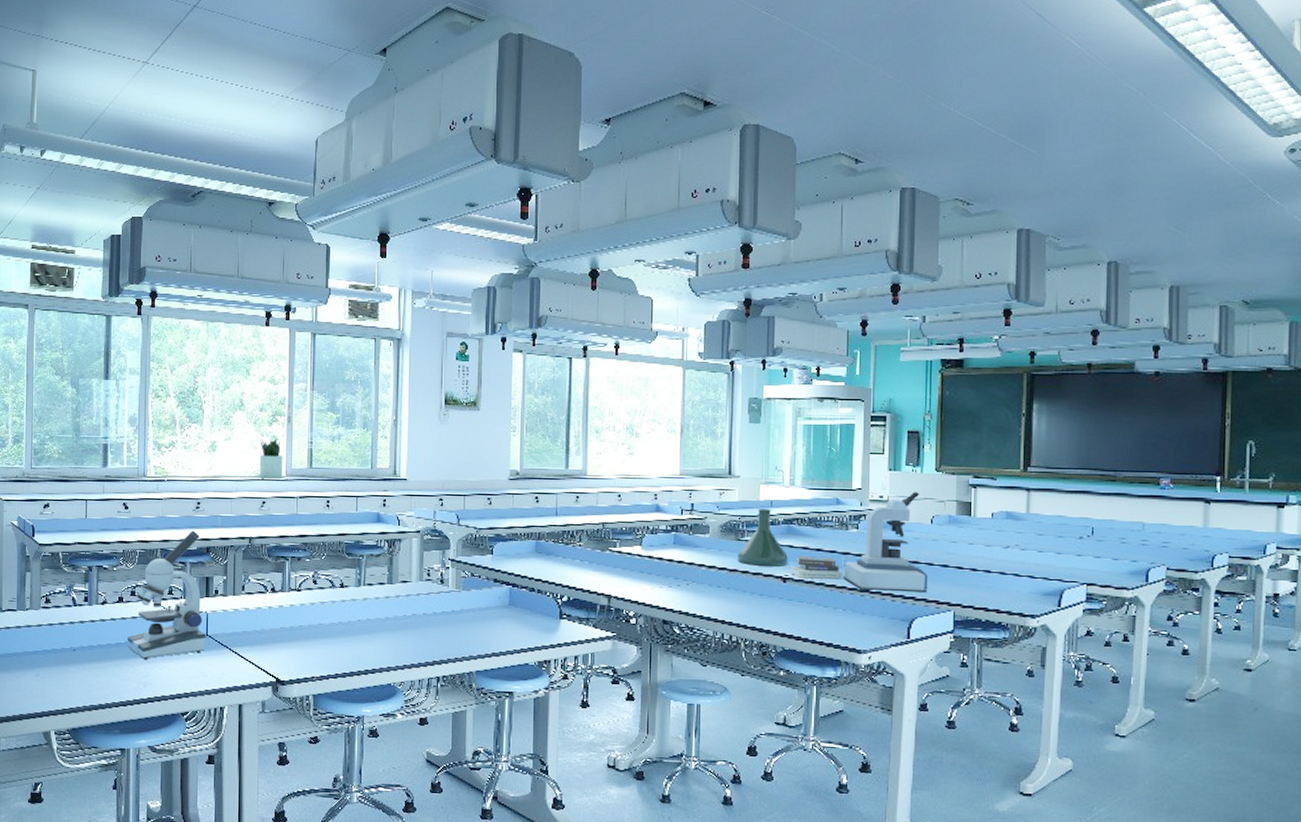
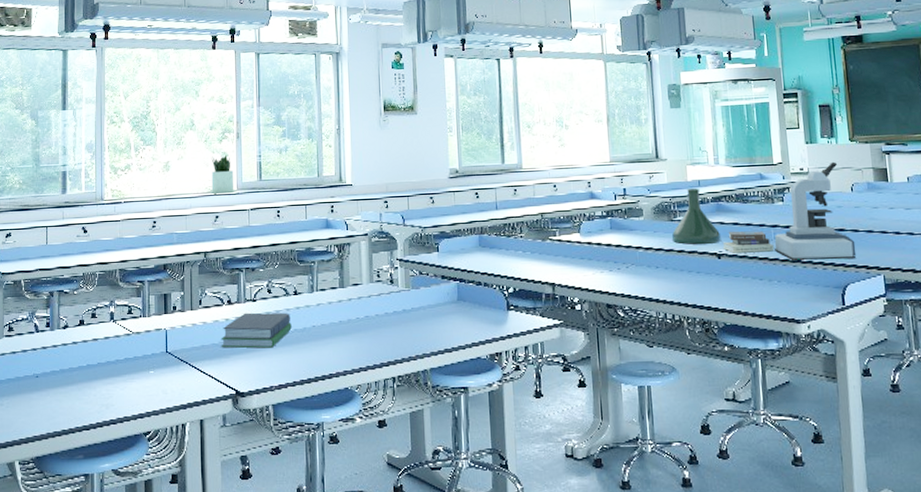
microscope: present [127,530,206,660] -> none [89,249,166,382]
book: none [263,602,336,639] -> present [221,312,292,348]

